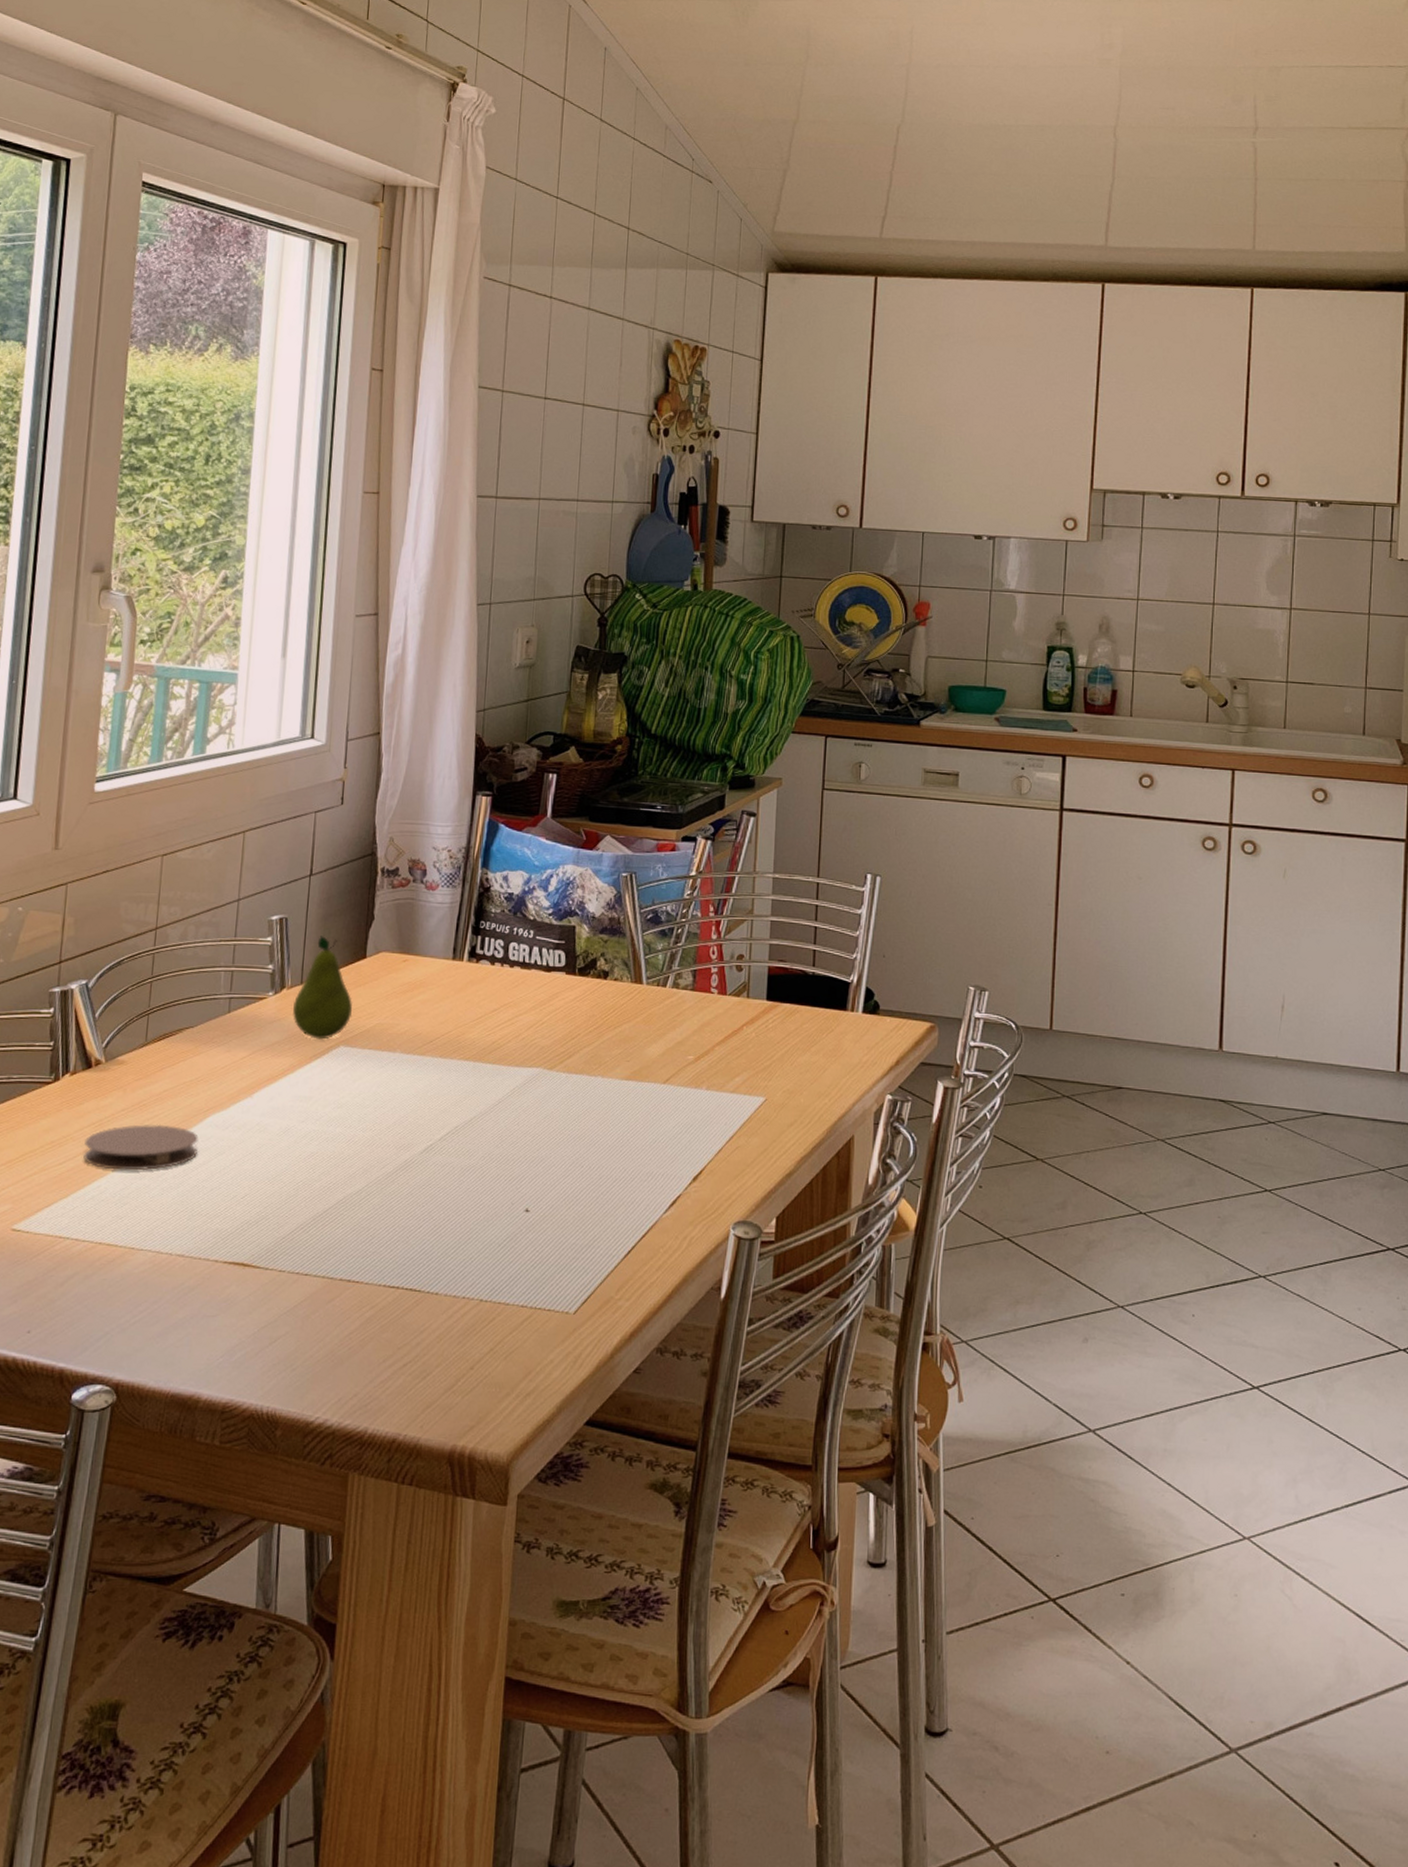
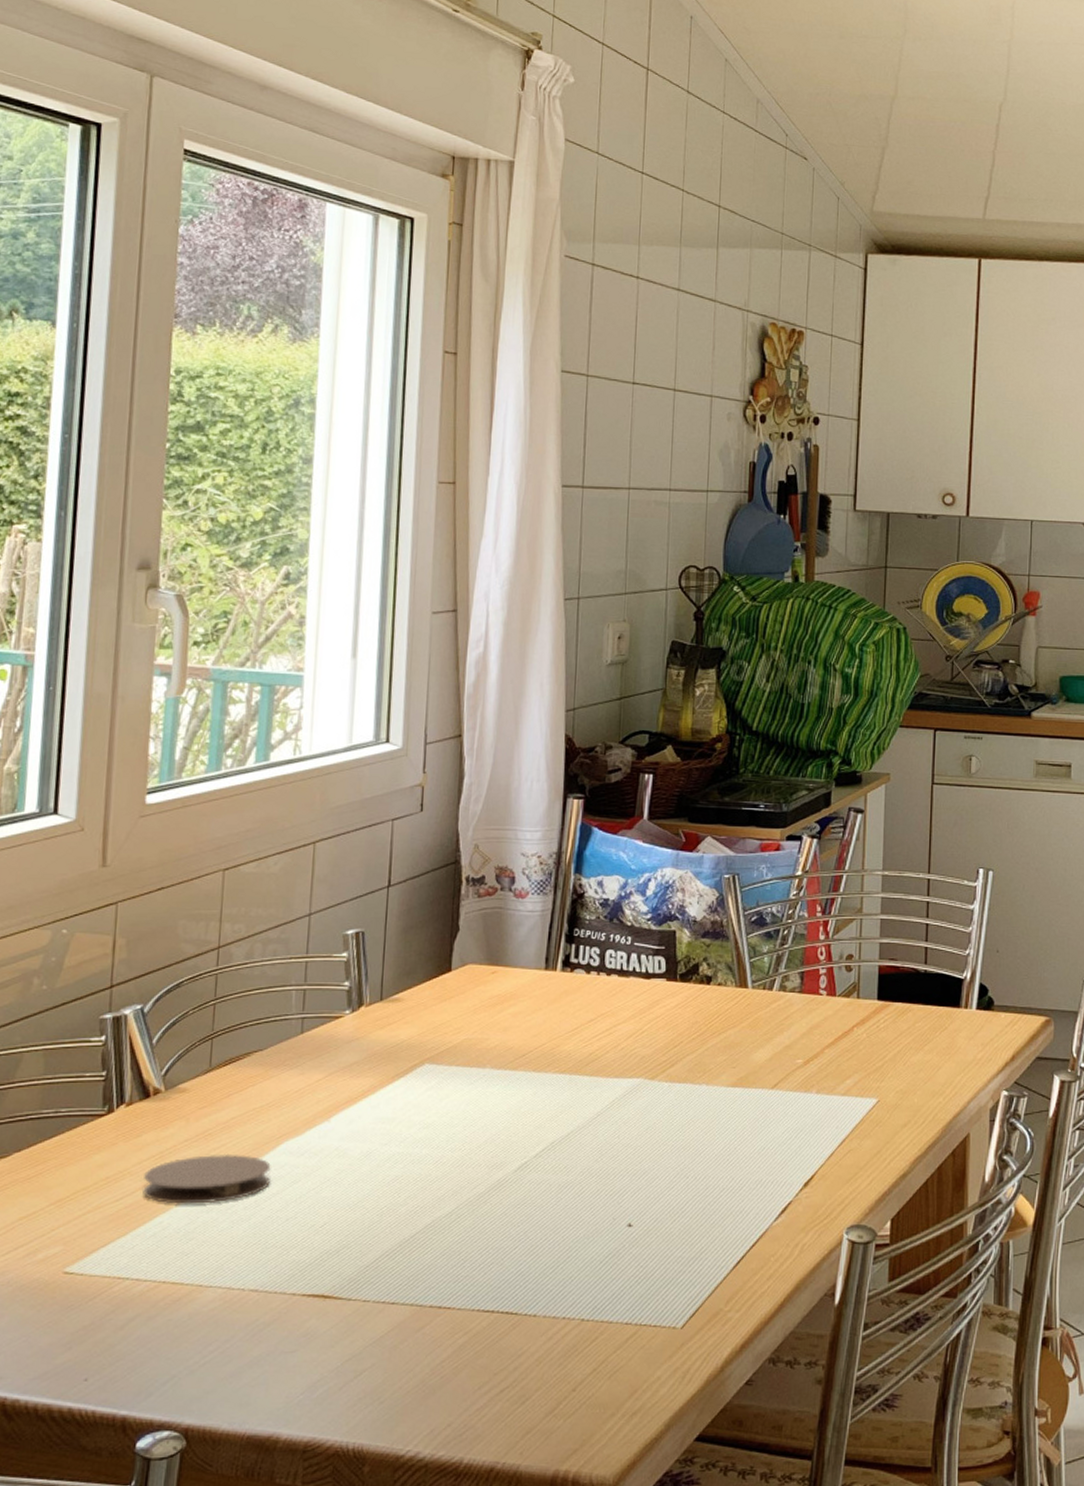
fruit: present [293,936,353,1040] -> none [372,949,438,1058]

